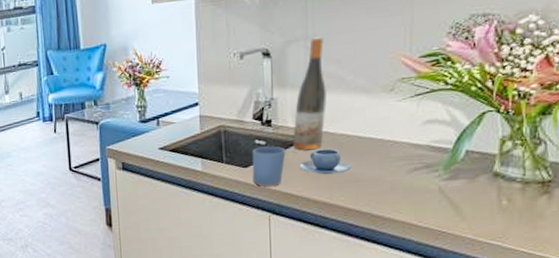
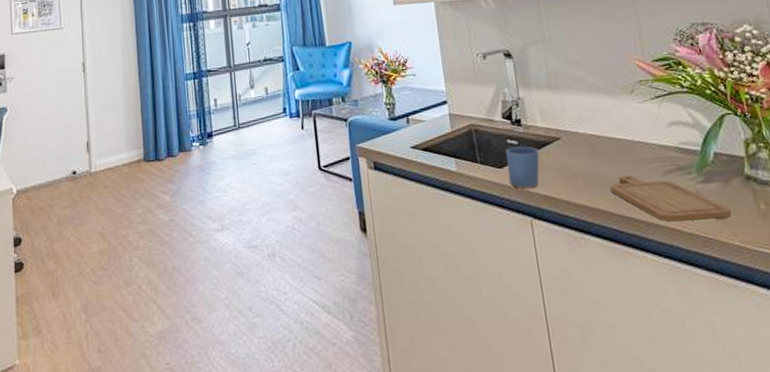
wine bottle: present [293,36,327,151] -> none [542,40,575,151]
teacup: present [299,148,352,174] -> none [554,149,607,176]
chopping board: none [352,173,470,217] -> present [610,175,732,222]

